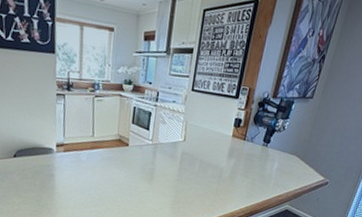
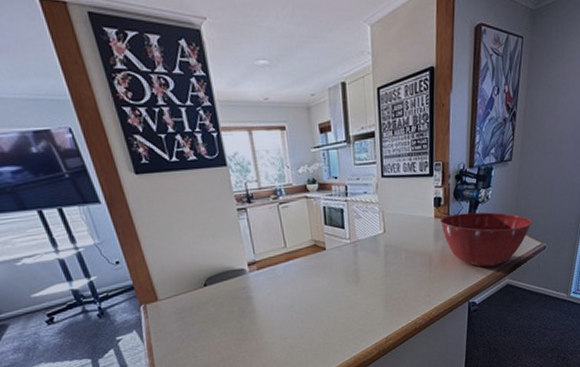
mixing bowl: none [236,136,321,191] -> present [439,212,533,267]

